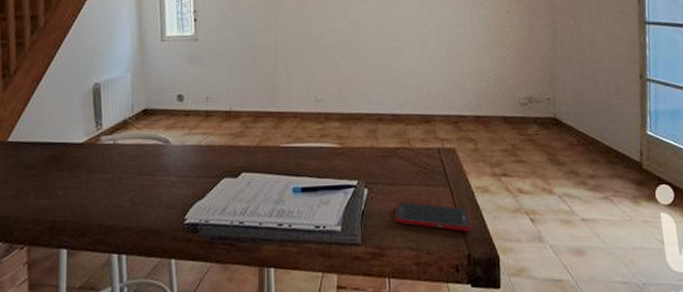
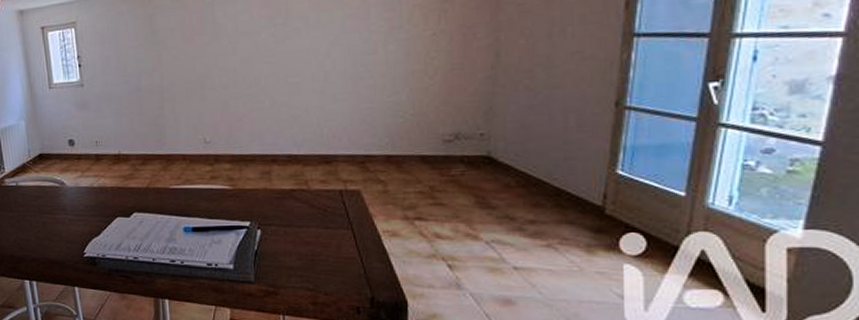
cell phone: present [394,201,472,232] -> none [289,243,377,275]

